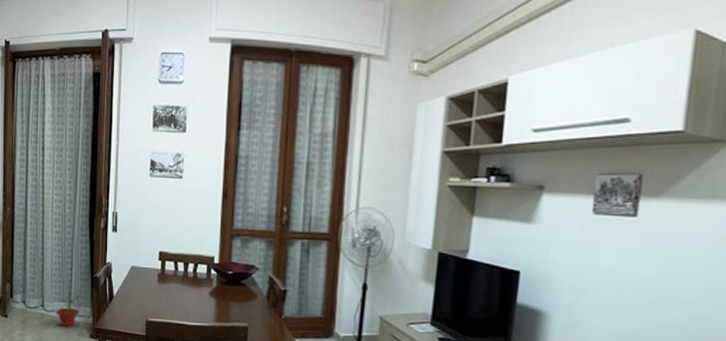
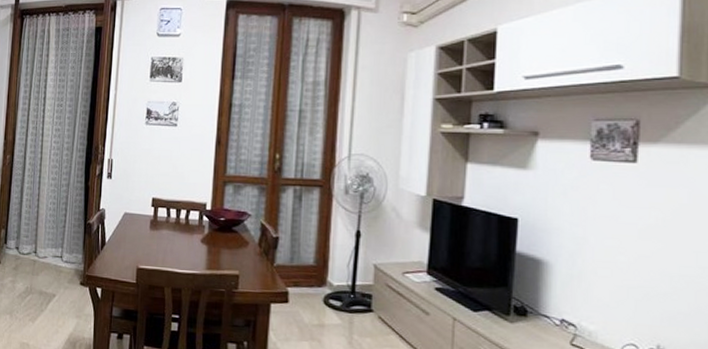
potted plant: present [55,292,82,326] -> none [47,239,75,273]

